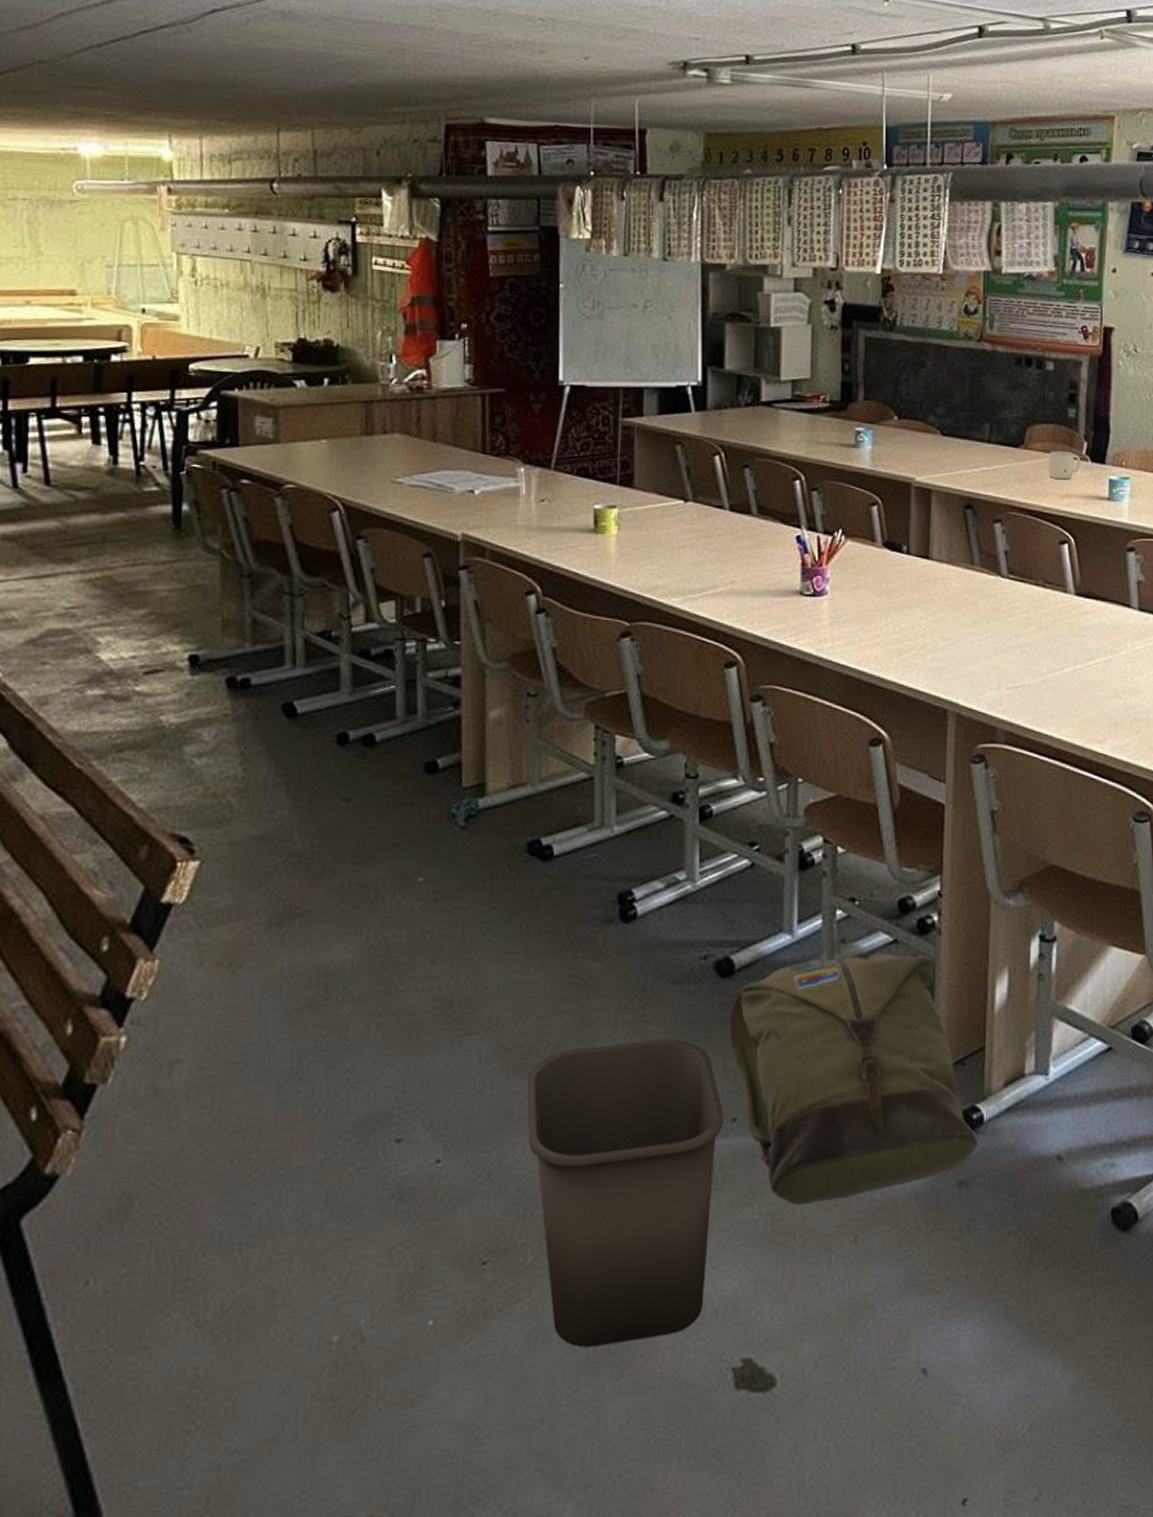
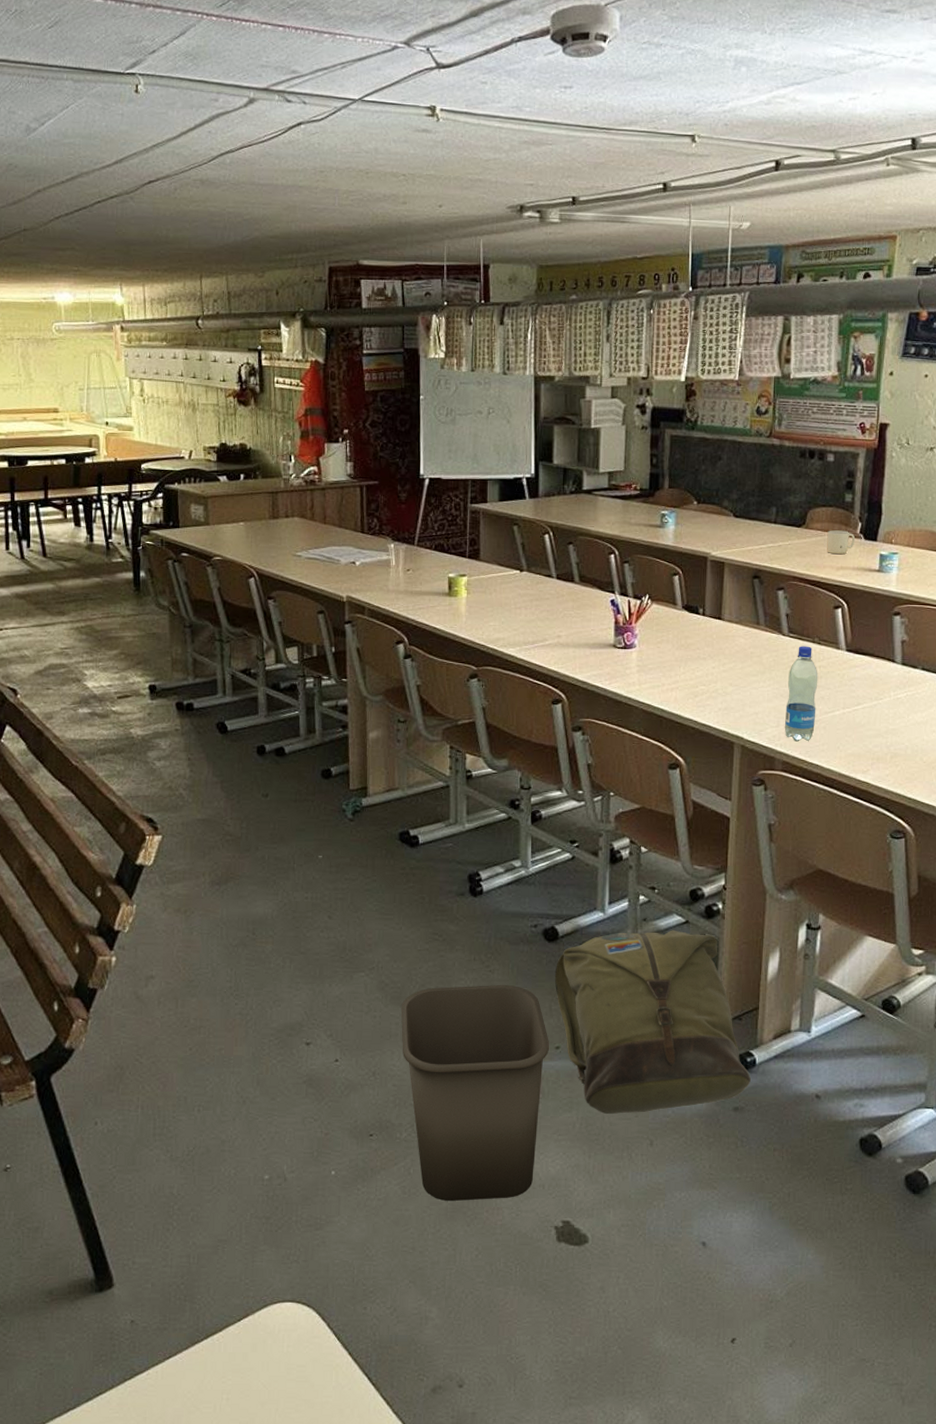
bottle: none [1007,589,1044,707] -> present [785,646,818,742]

